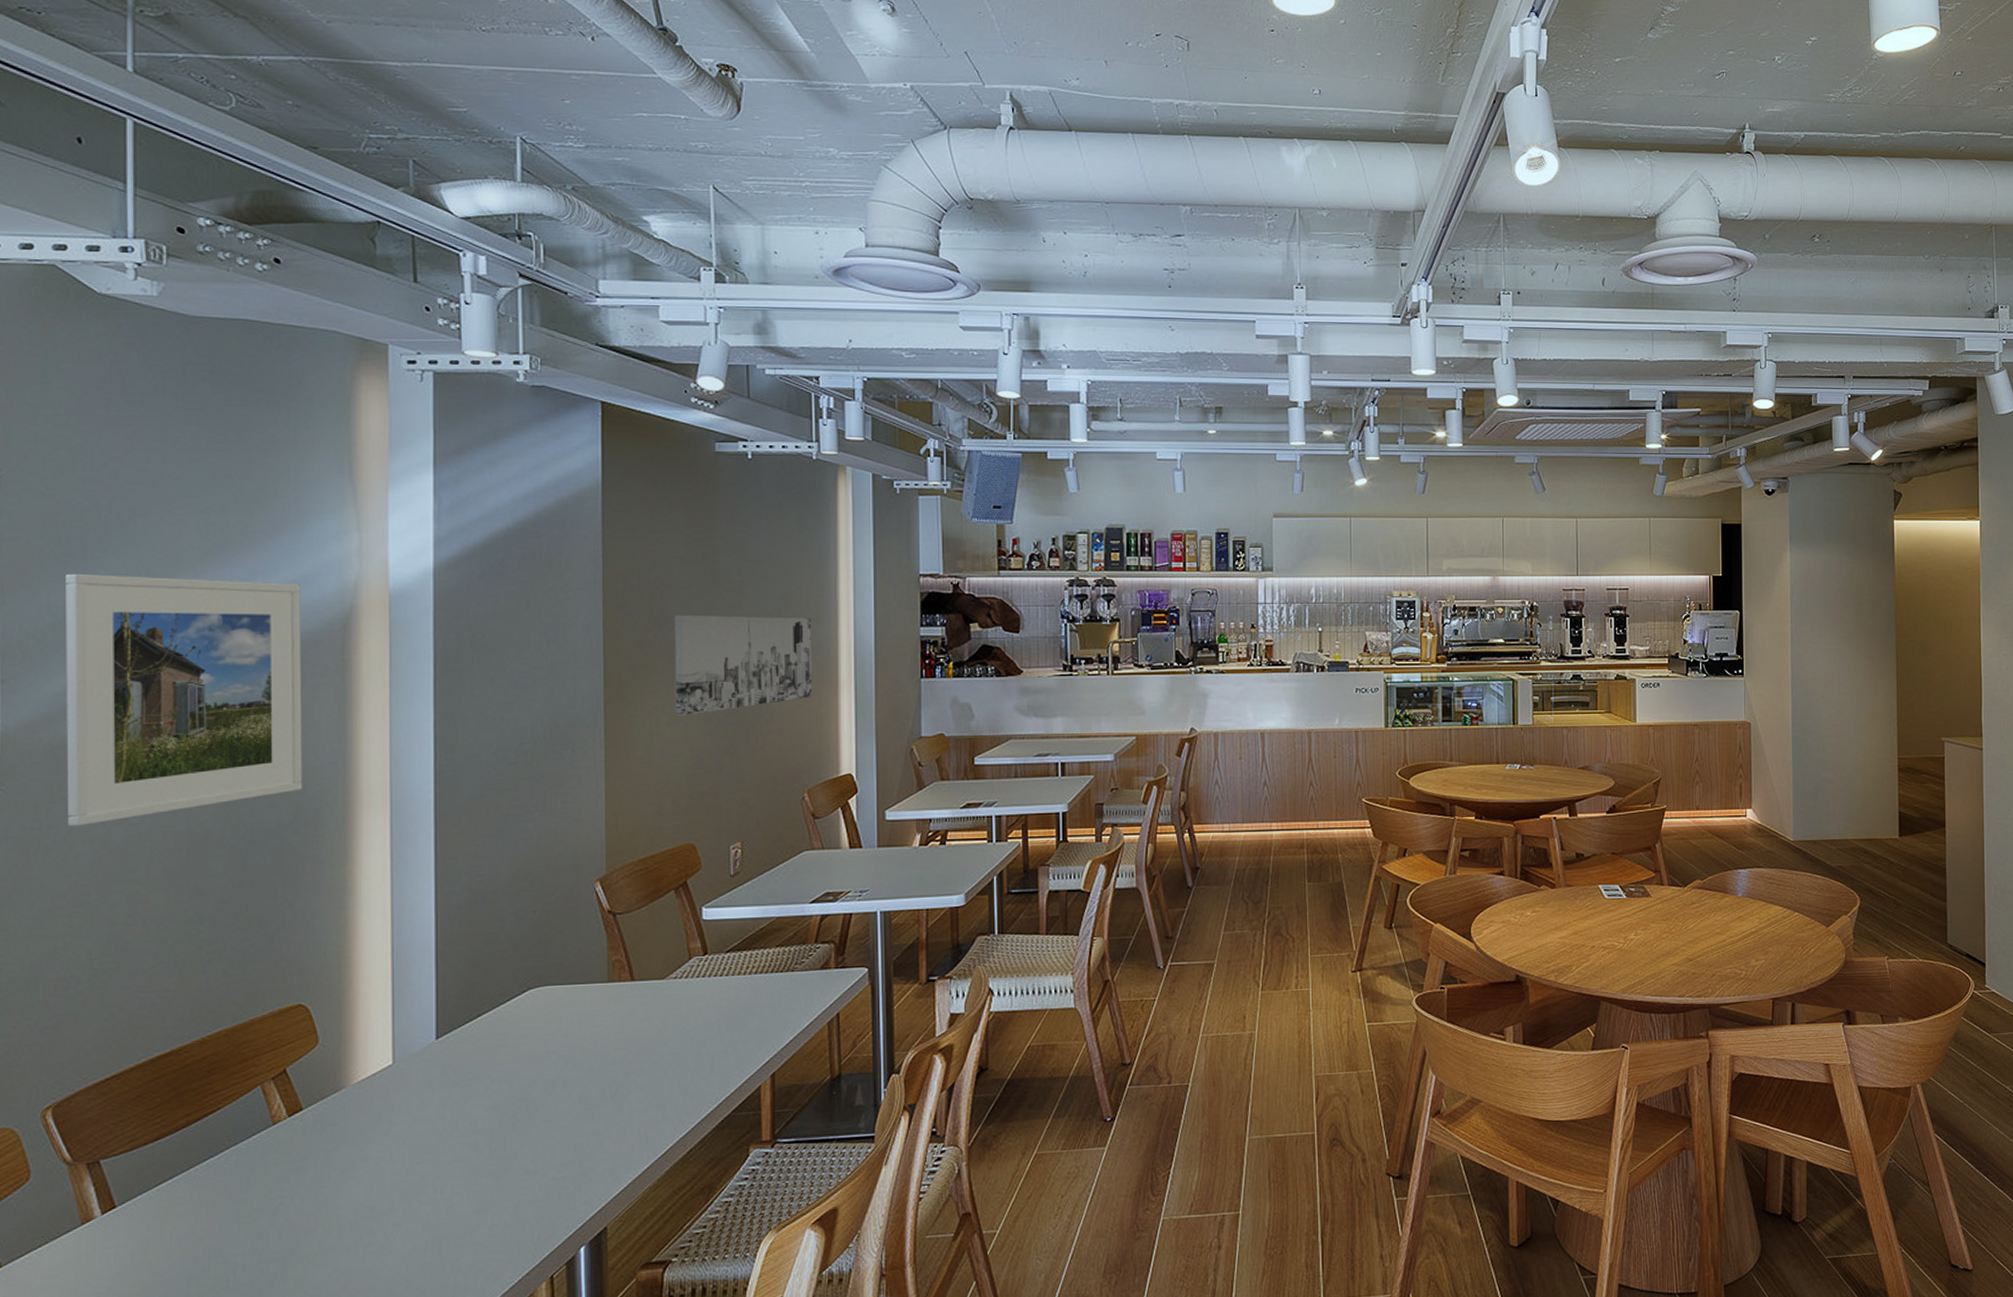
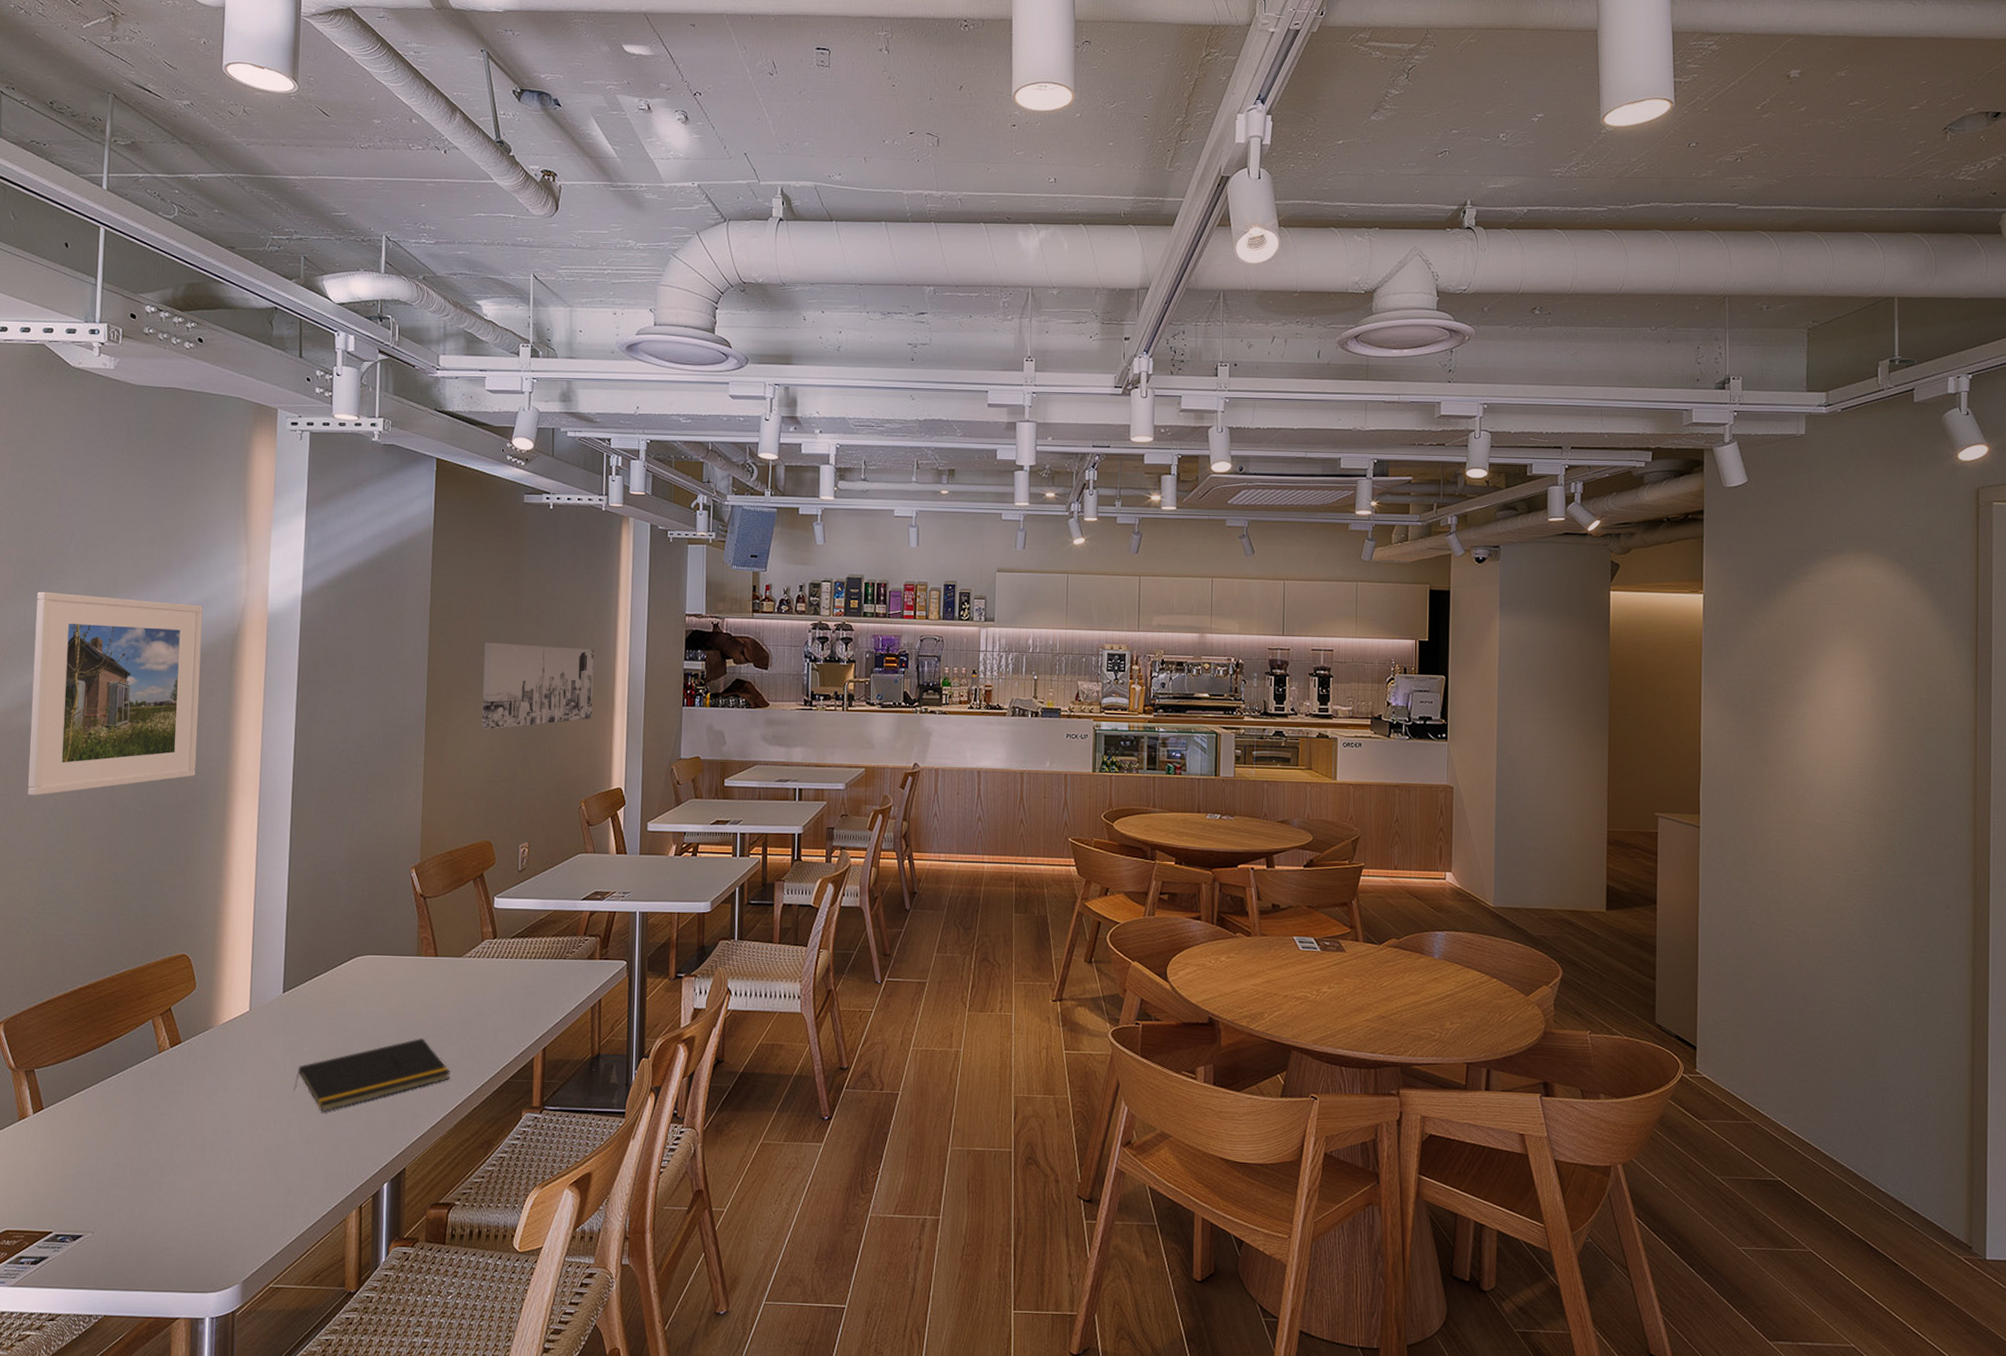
notepad: none [457,1077,657,1173] -> present [293,1038,450,1112]

